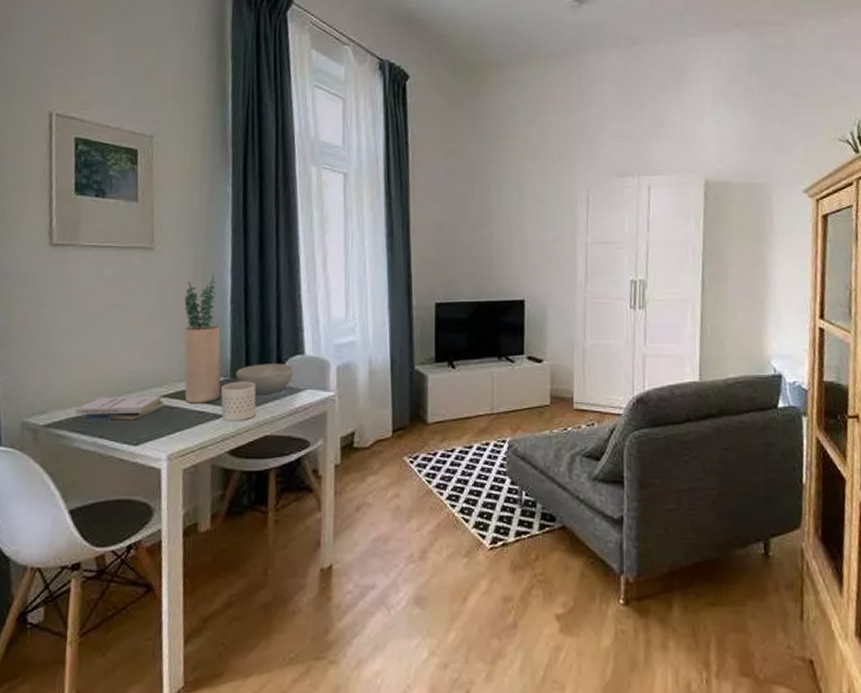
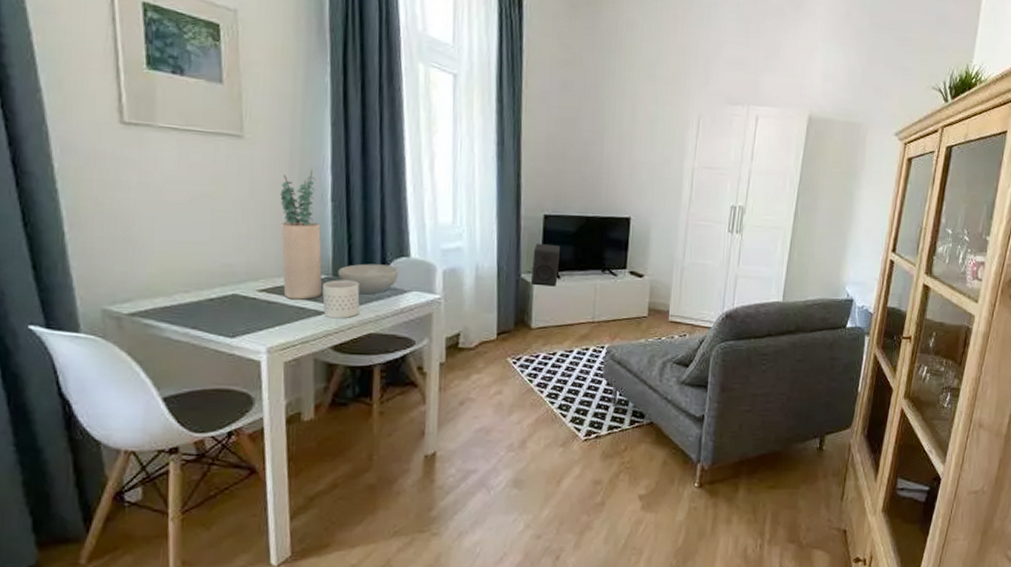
books: present [76,396,165,420] -> none [164,288,262,313]
speaker: none [426,332,453,377] -> present [531,243,560,287]

